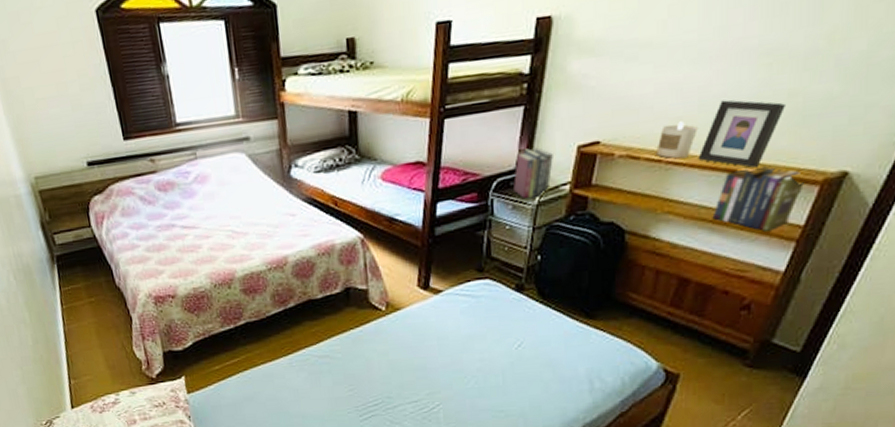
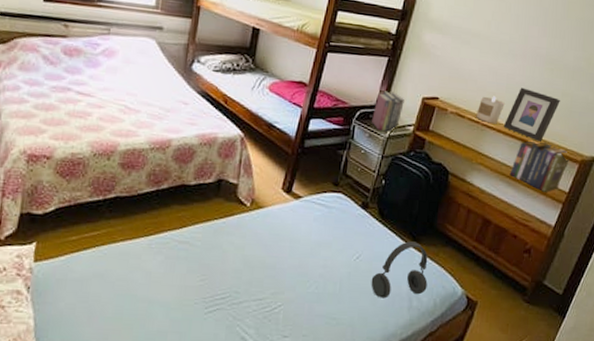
headphones: none [539,318,611,385] -> present [371,241,428,299]

